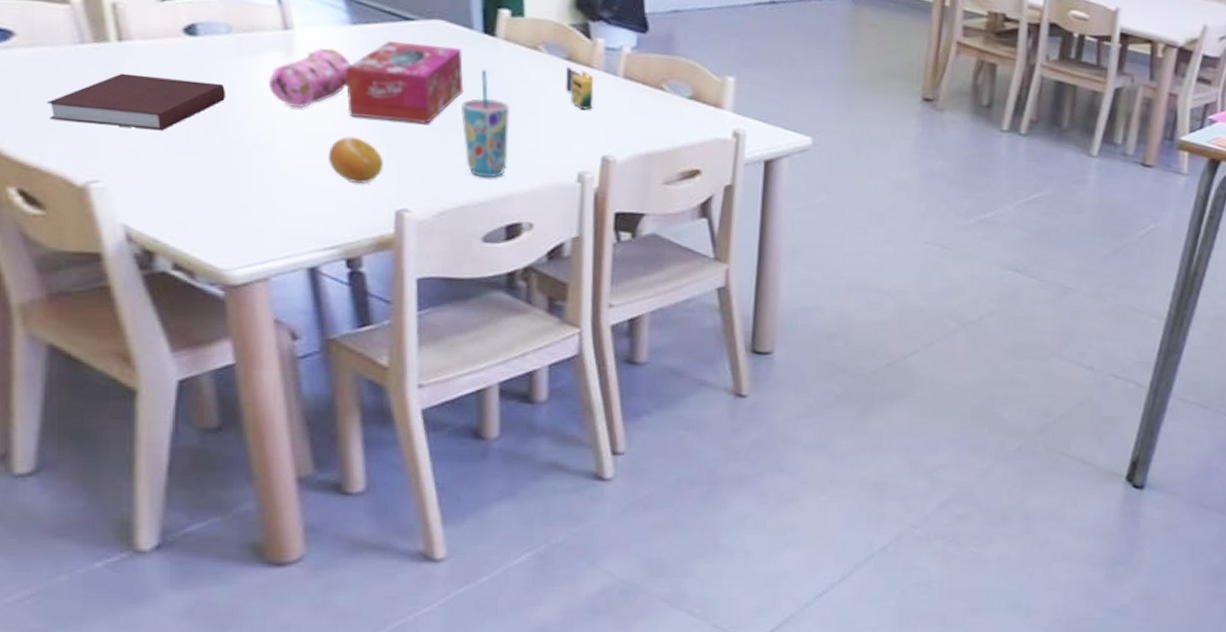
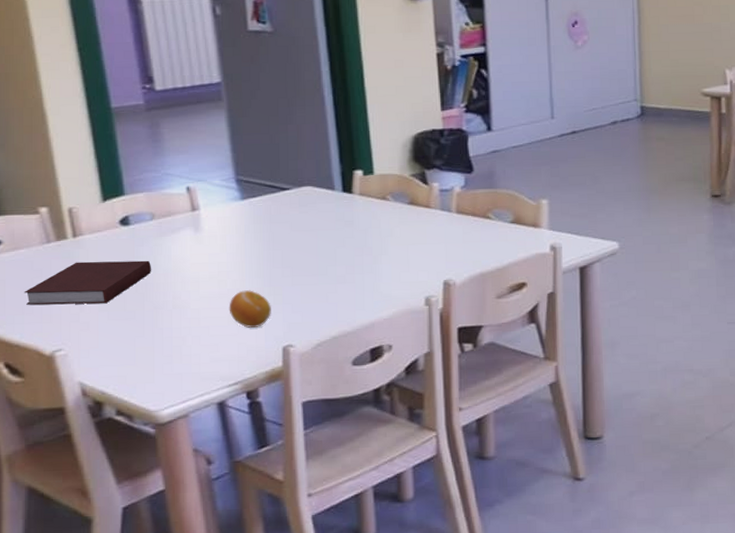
pencil case: present [269,48,351,108] -> none [183,221,243,273]
tissue box: present [345,40,464,124] -> none [239,206,330,273]
cup: present [460,69,509,178] -> none [328,221,368,311]
crayon: present [566,66,594,110] -> none [410,209,433,244]

